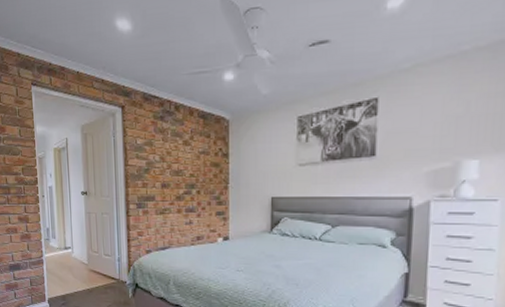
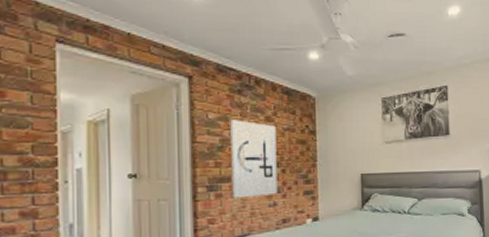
wall art: none [154,144,193,215] -> present [230,119,278,199]

